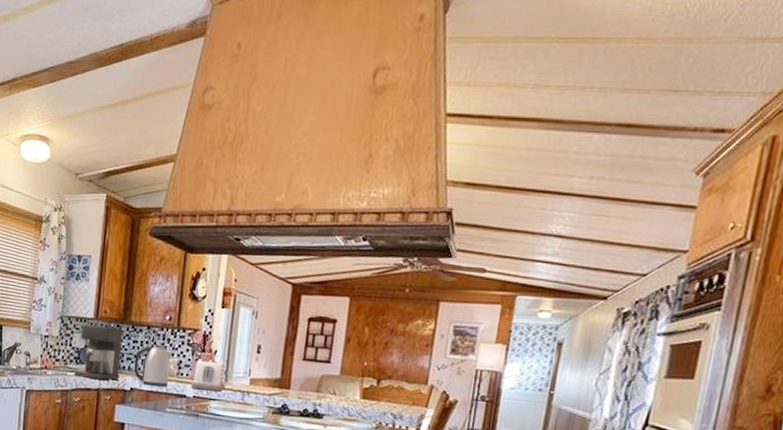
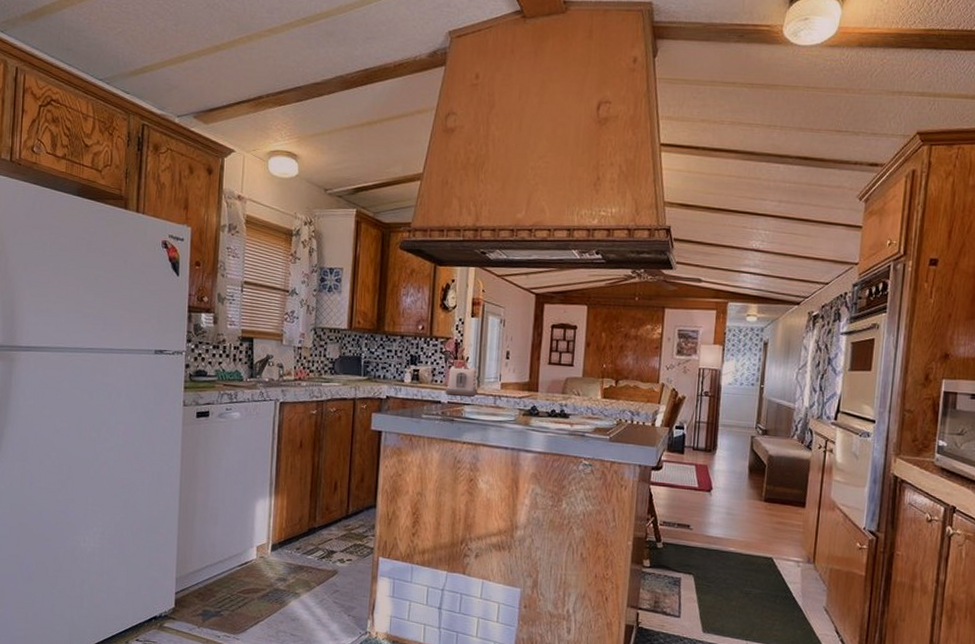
coffee maker: present [73,324,124,381] -> none [328,335,378,390]
kettle: present [133,346,172,388] -> none [389,354,426,395]

